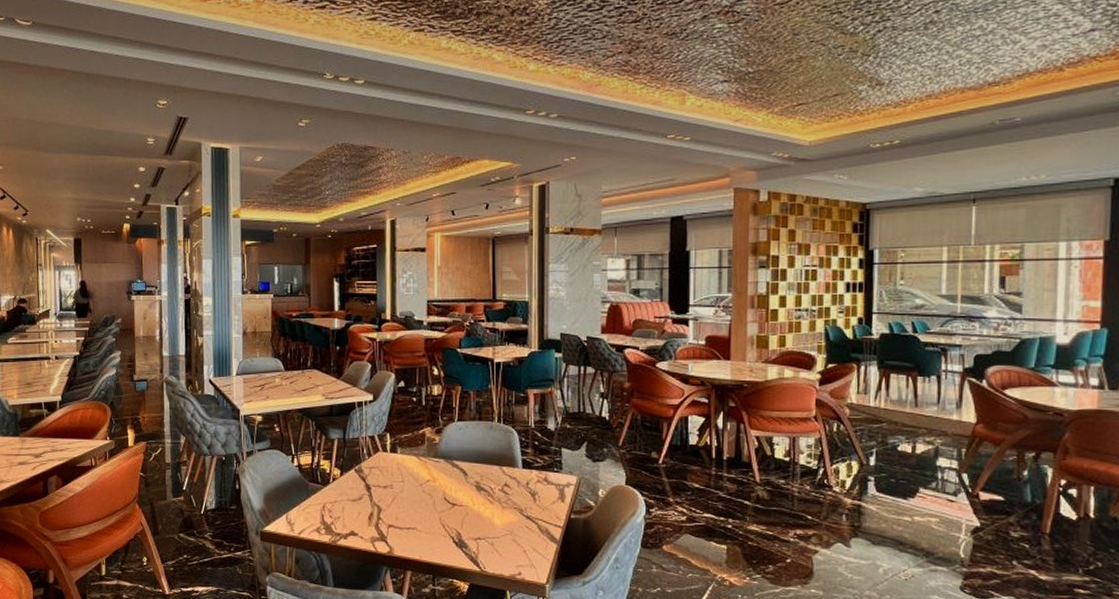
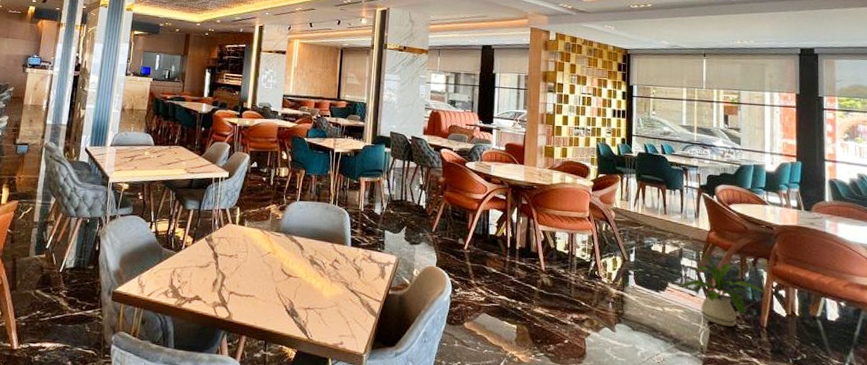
house plant: none [933,446,1051,534] -> present [679,249,766,327]

